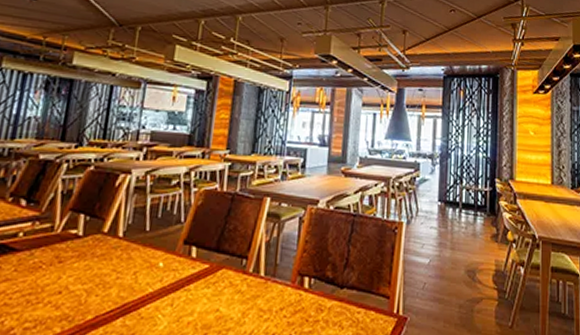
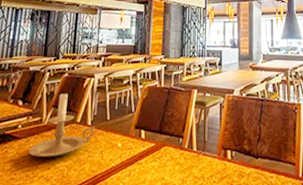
candle holder: none [31,190,128,277] -> present [28,91,95,157]

